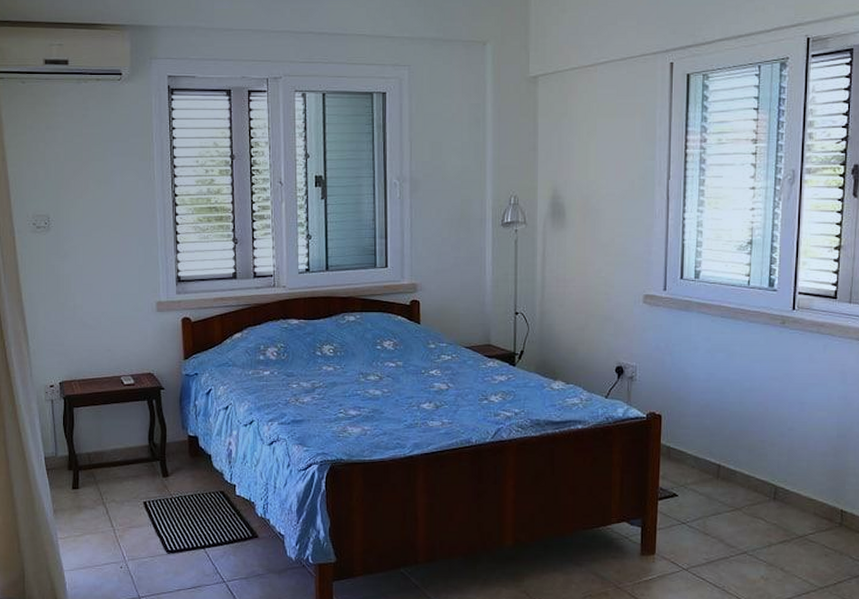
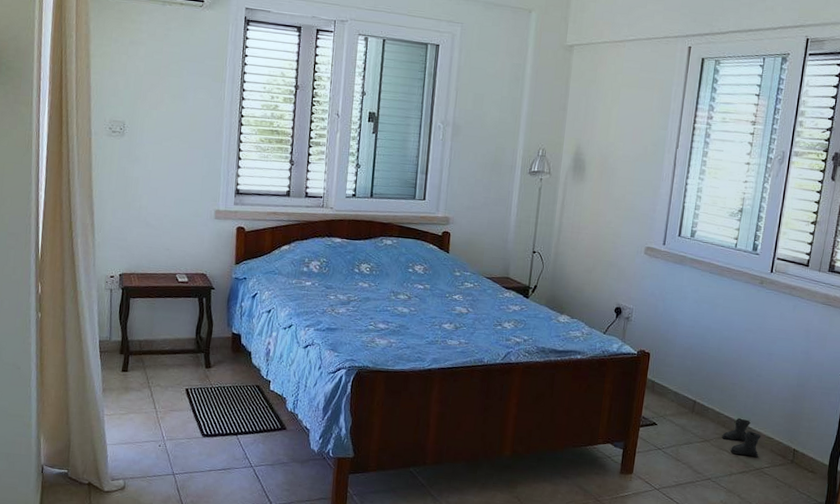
boots: none [755,480,801,523] -> present [722,418,761,457]

